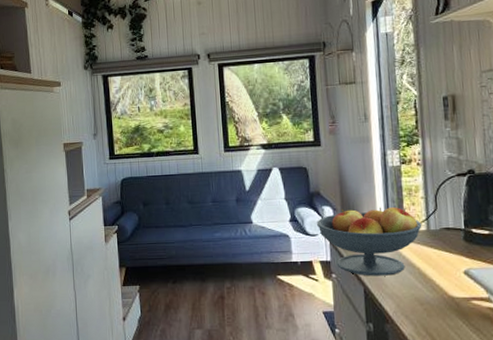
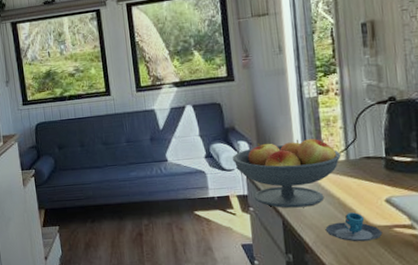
mug: none [405,283,461,313] -> present [325,212,383,242]

